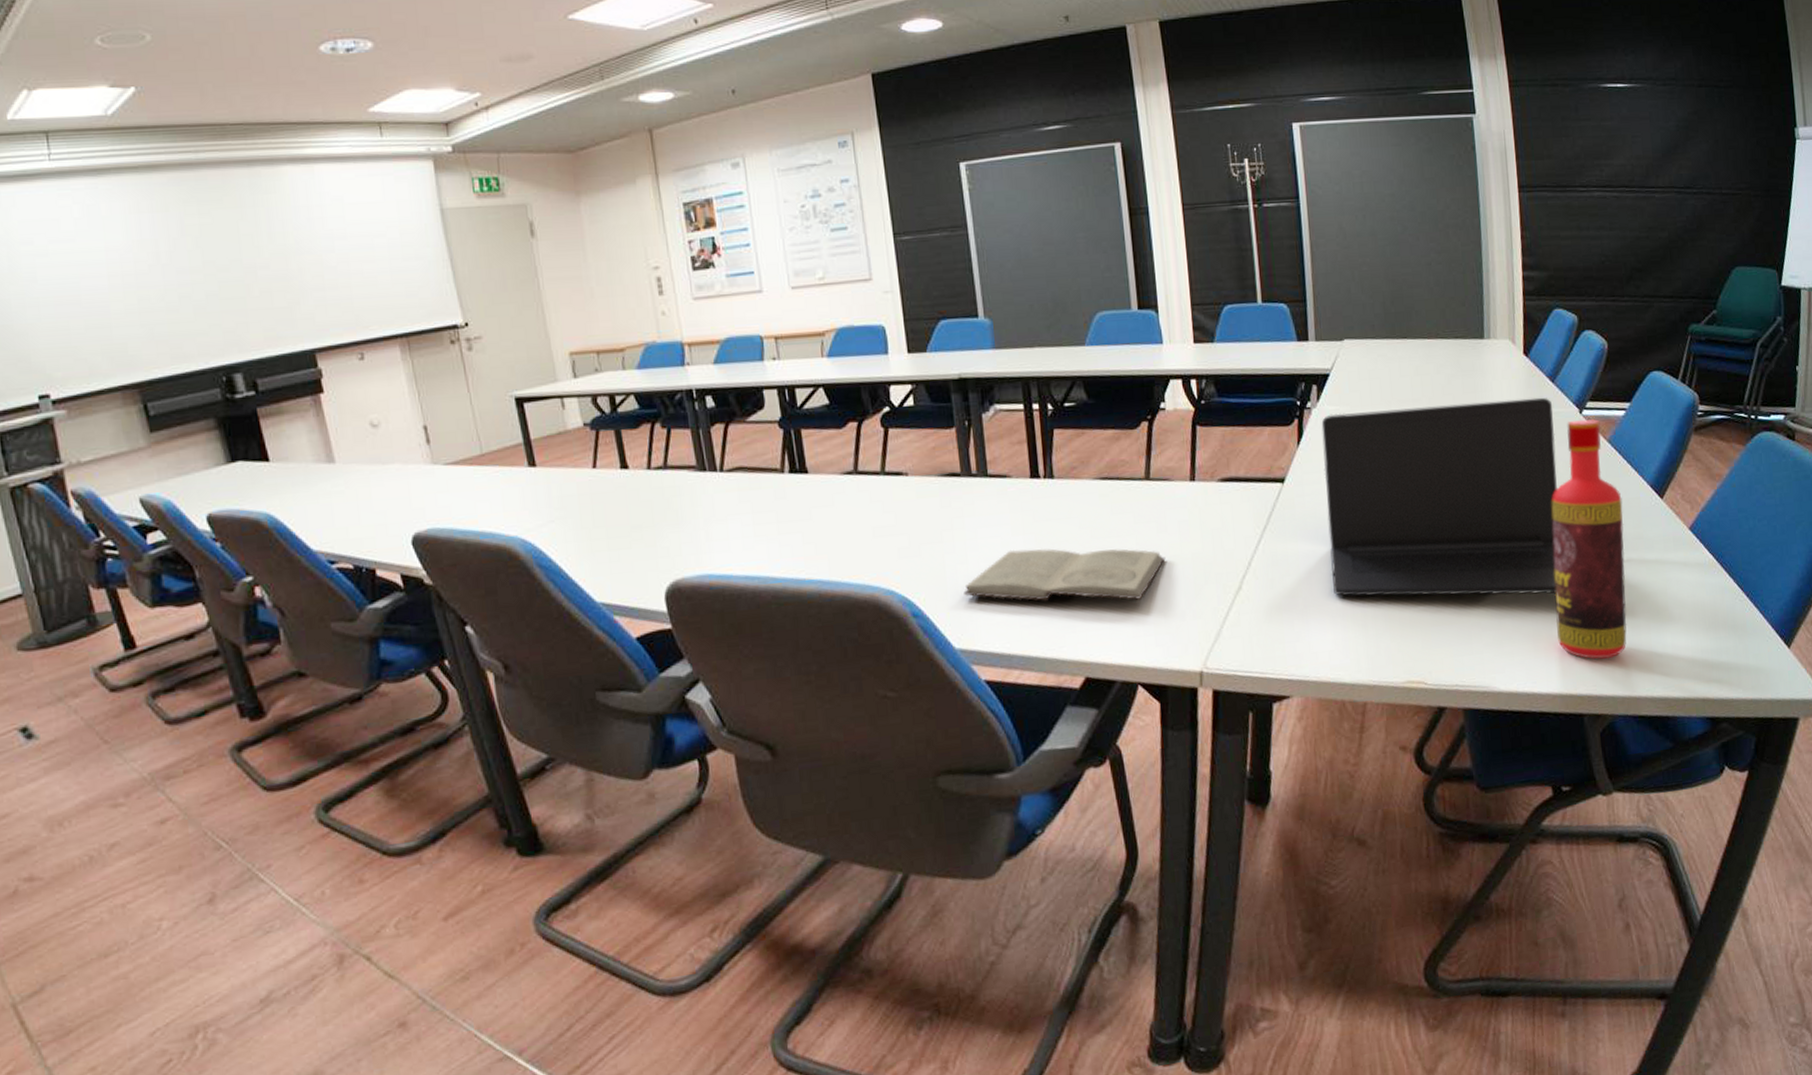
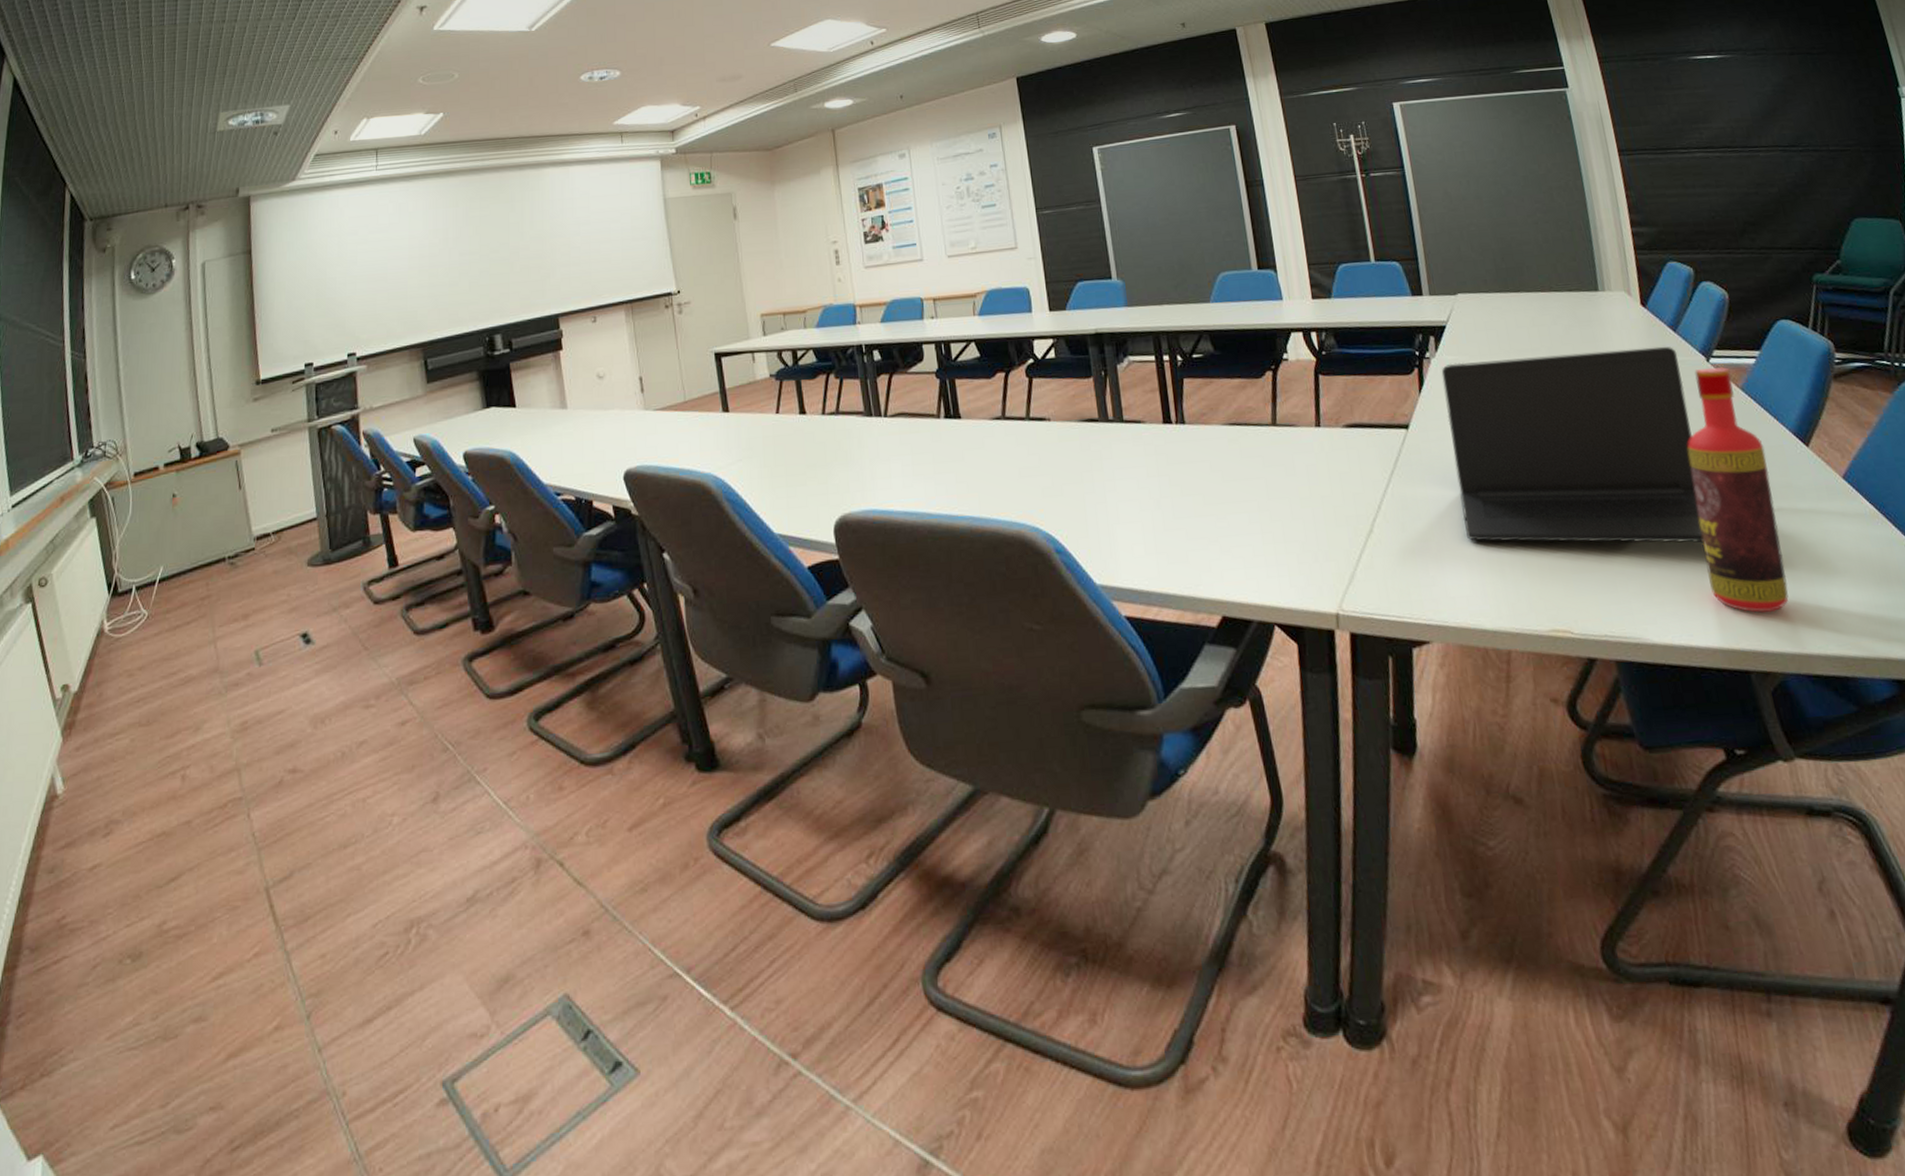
book: present [964,548,1166,601] -> none [1103,489,1296,541]

